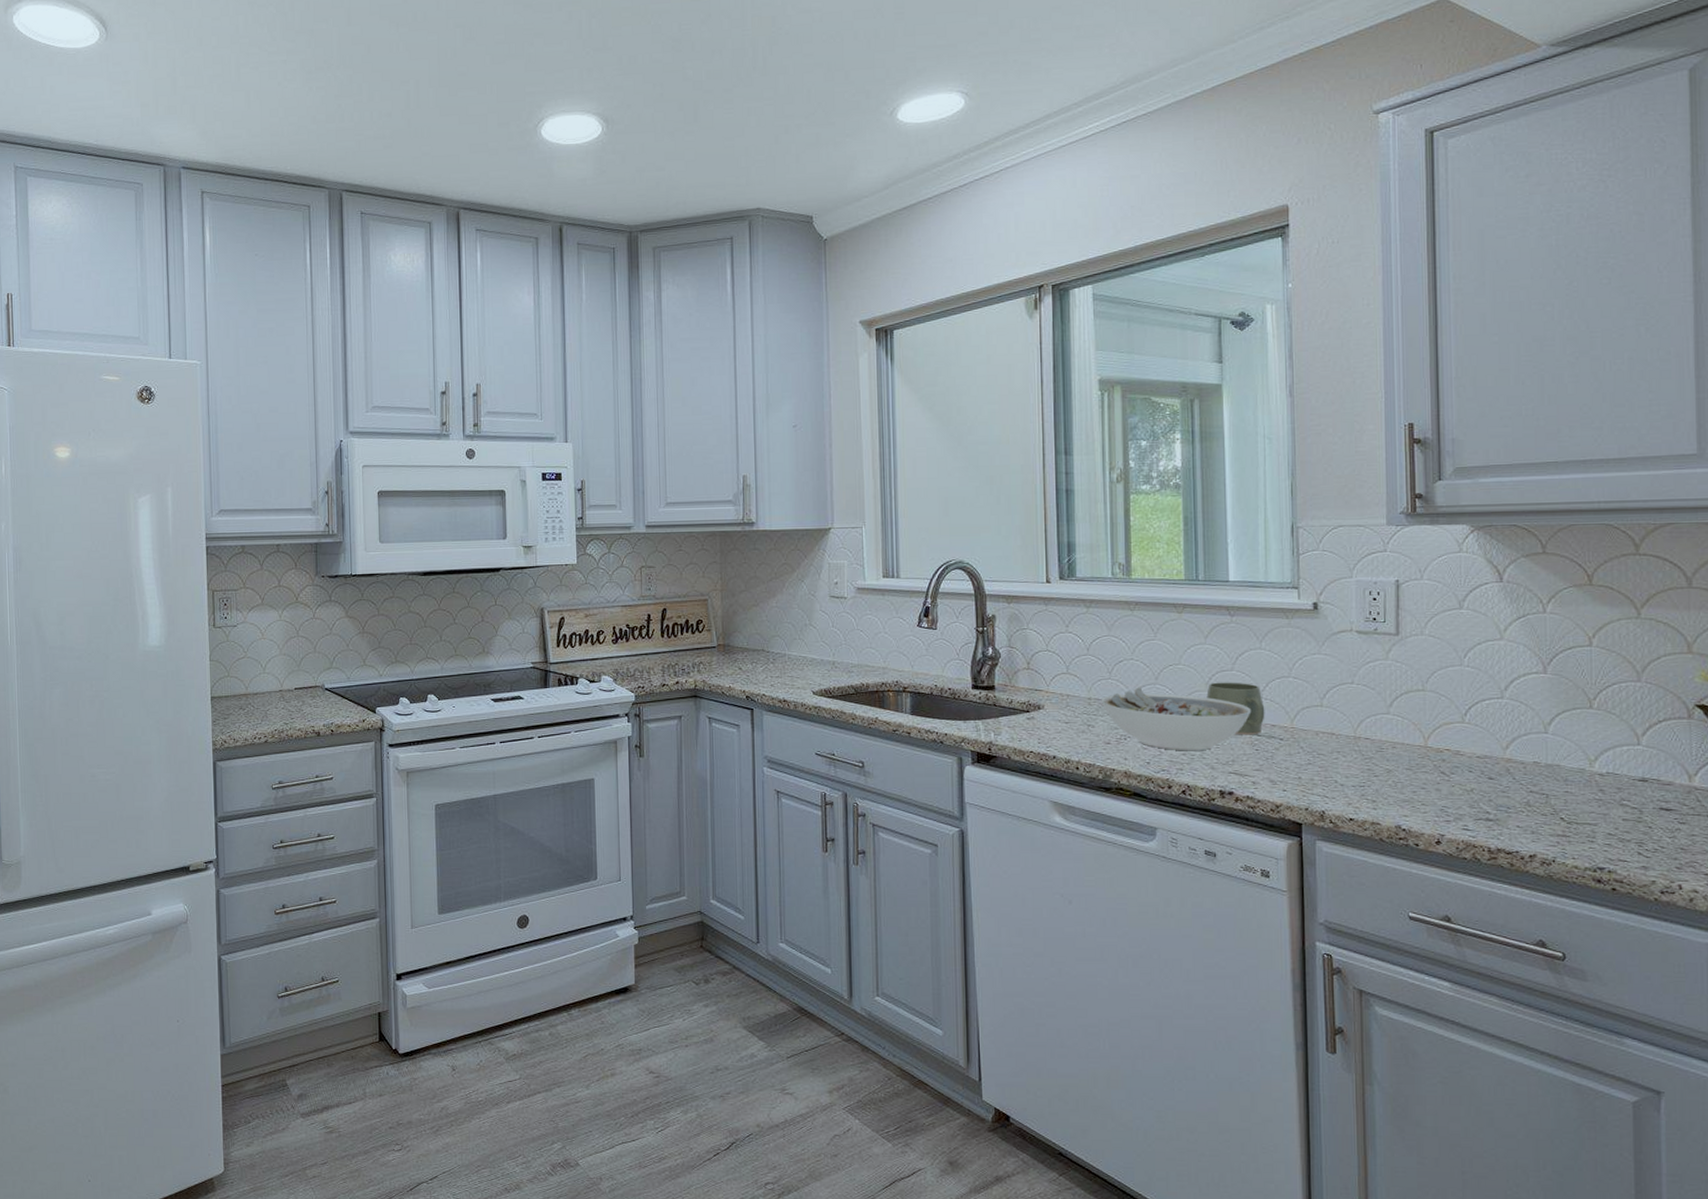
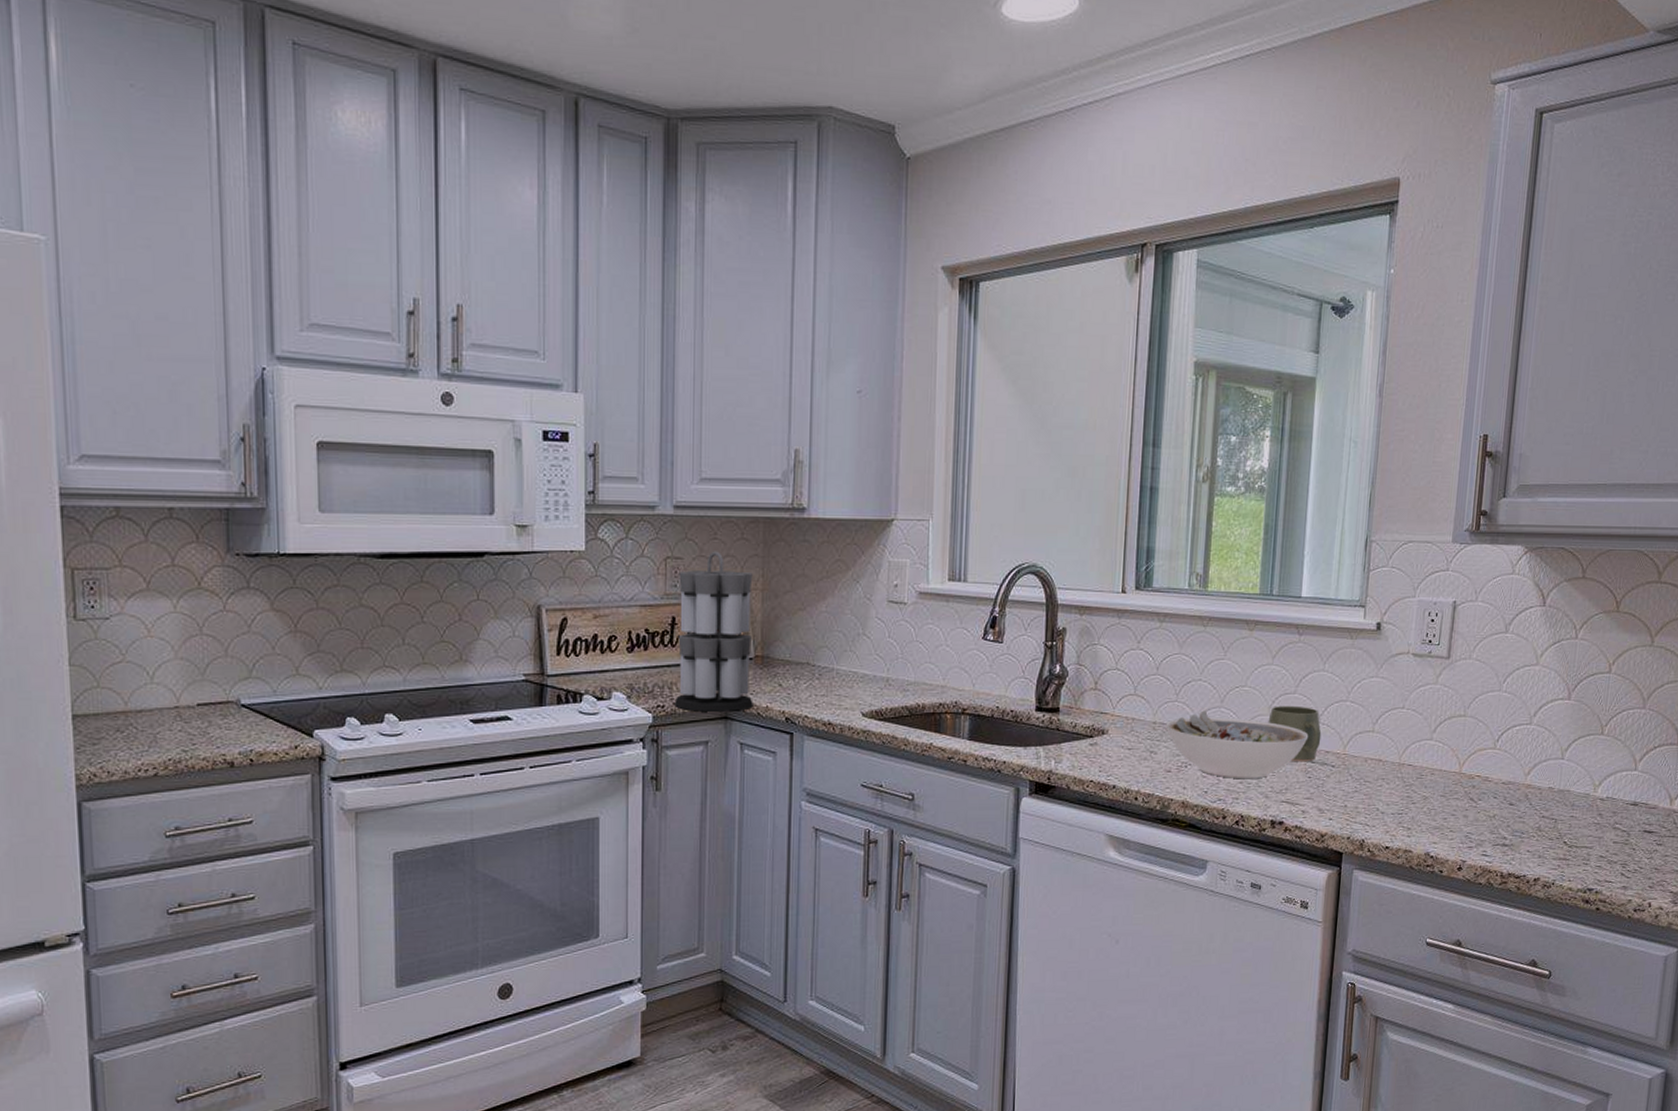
spice rack: none [652,560,718,692] -> present [674,551,753,713]

